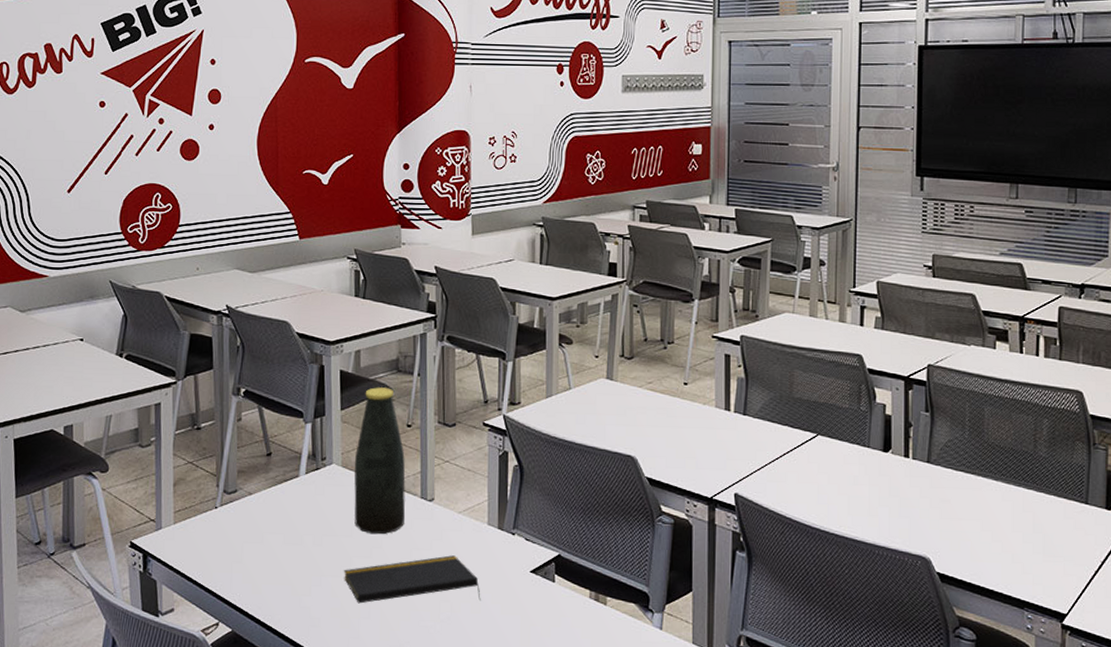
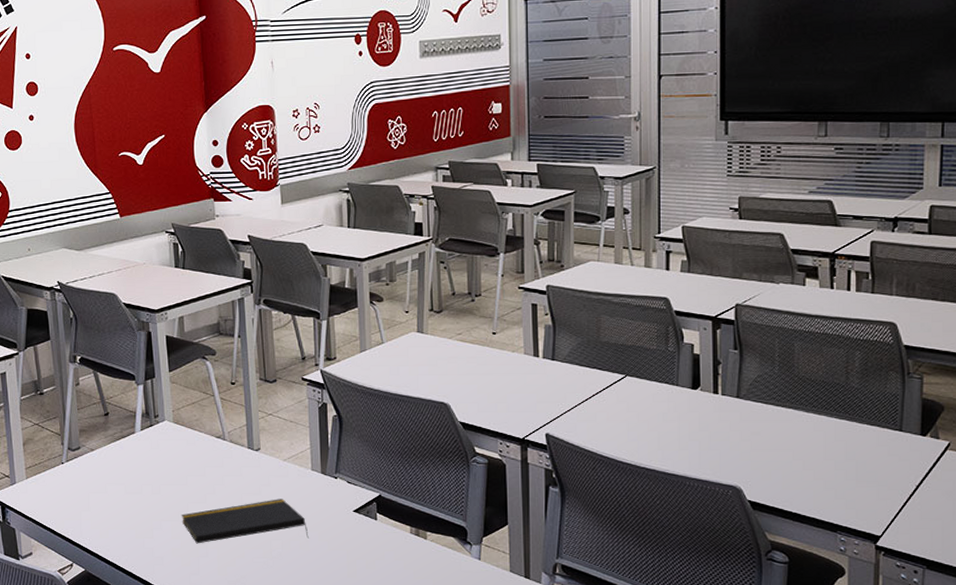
bottle: present [354,387,406,535] -> none [184,349,234,482]

